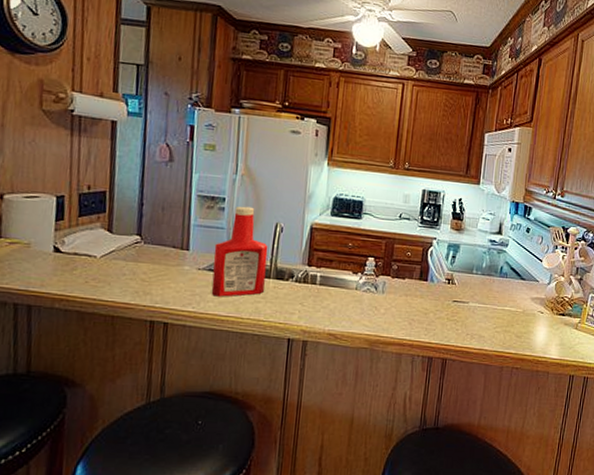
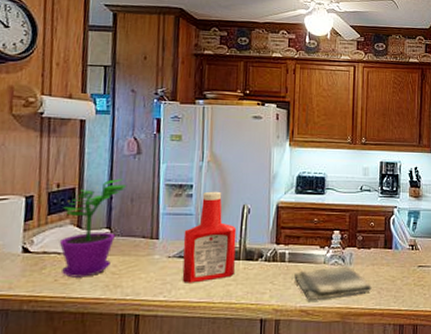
flower pot: none [89,182,159,282] -> present [59,178,127,278]
dish towel: none [324,293,403,326] -> present [294,265,372,301]

